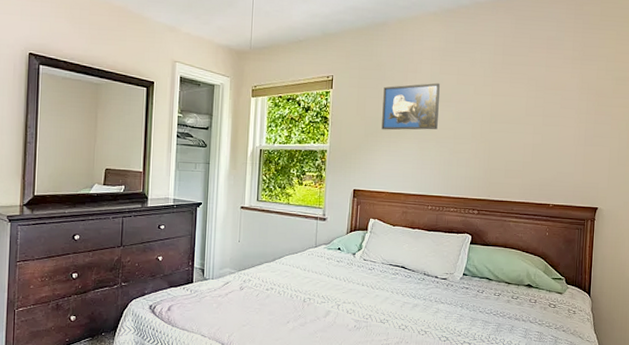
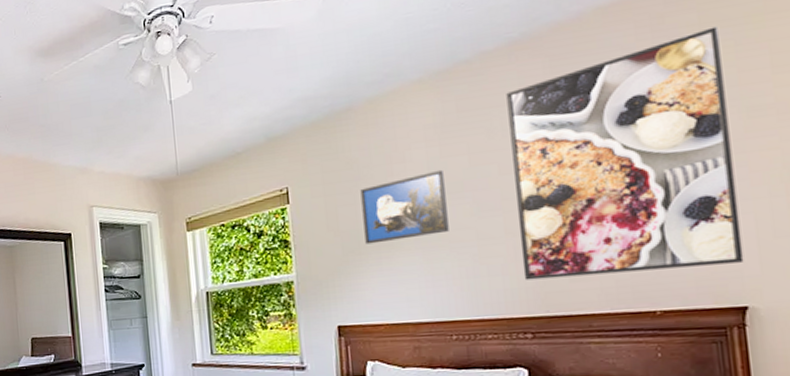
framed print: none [478,19,610,178] -> present [506,26,744,280]

